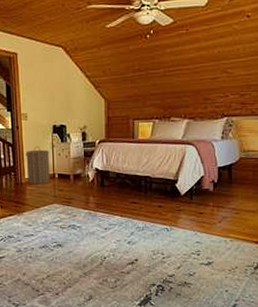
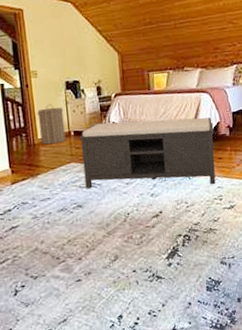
bench: none [63,168,197,239] -> present [79,117,216,188]

